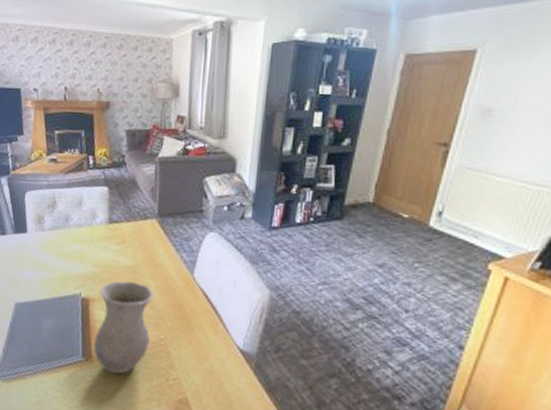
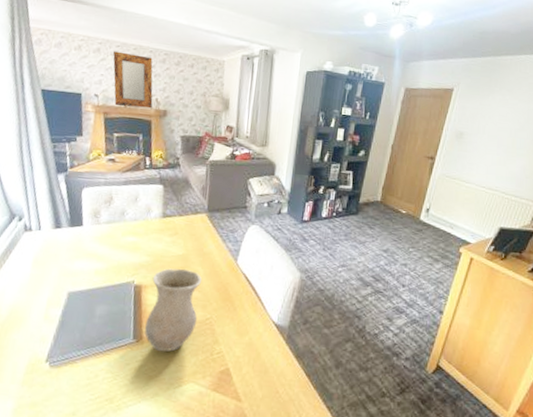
home mirror: none [51,39,95,101] -> present [113,51,153,109]

